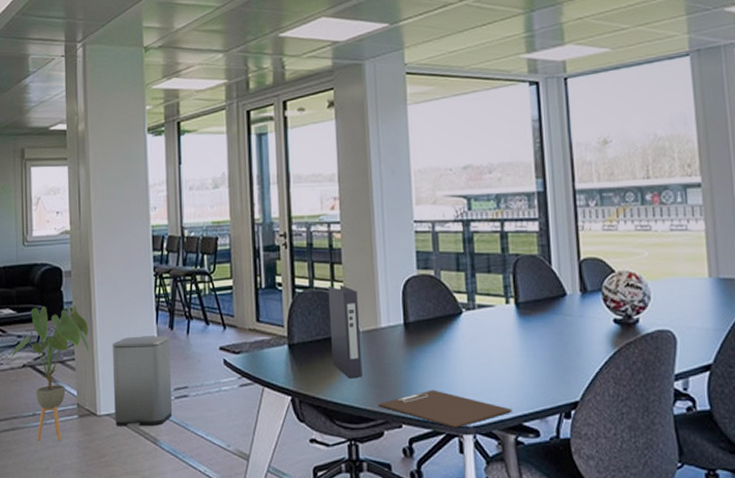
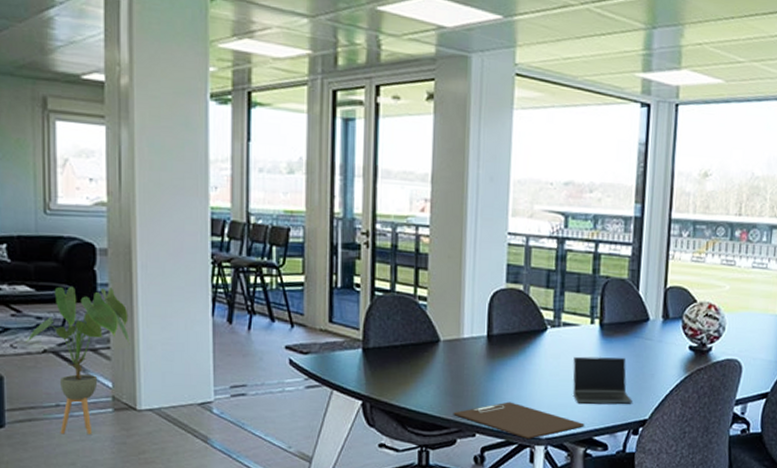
pedal bin: present [112,335,173,427] -> none [157,328,228,424]
binder: present [328,285,362,379] -> none [409,291,442,387]
laptop computer: none [492,336,560,387] -> present [572,356,632,404]

